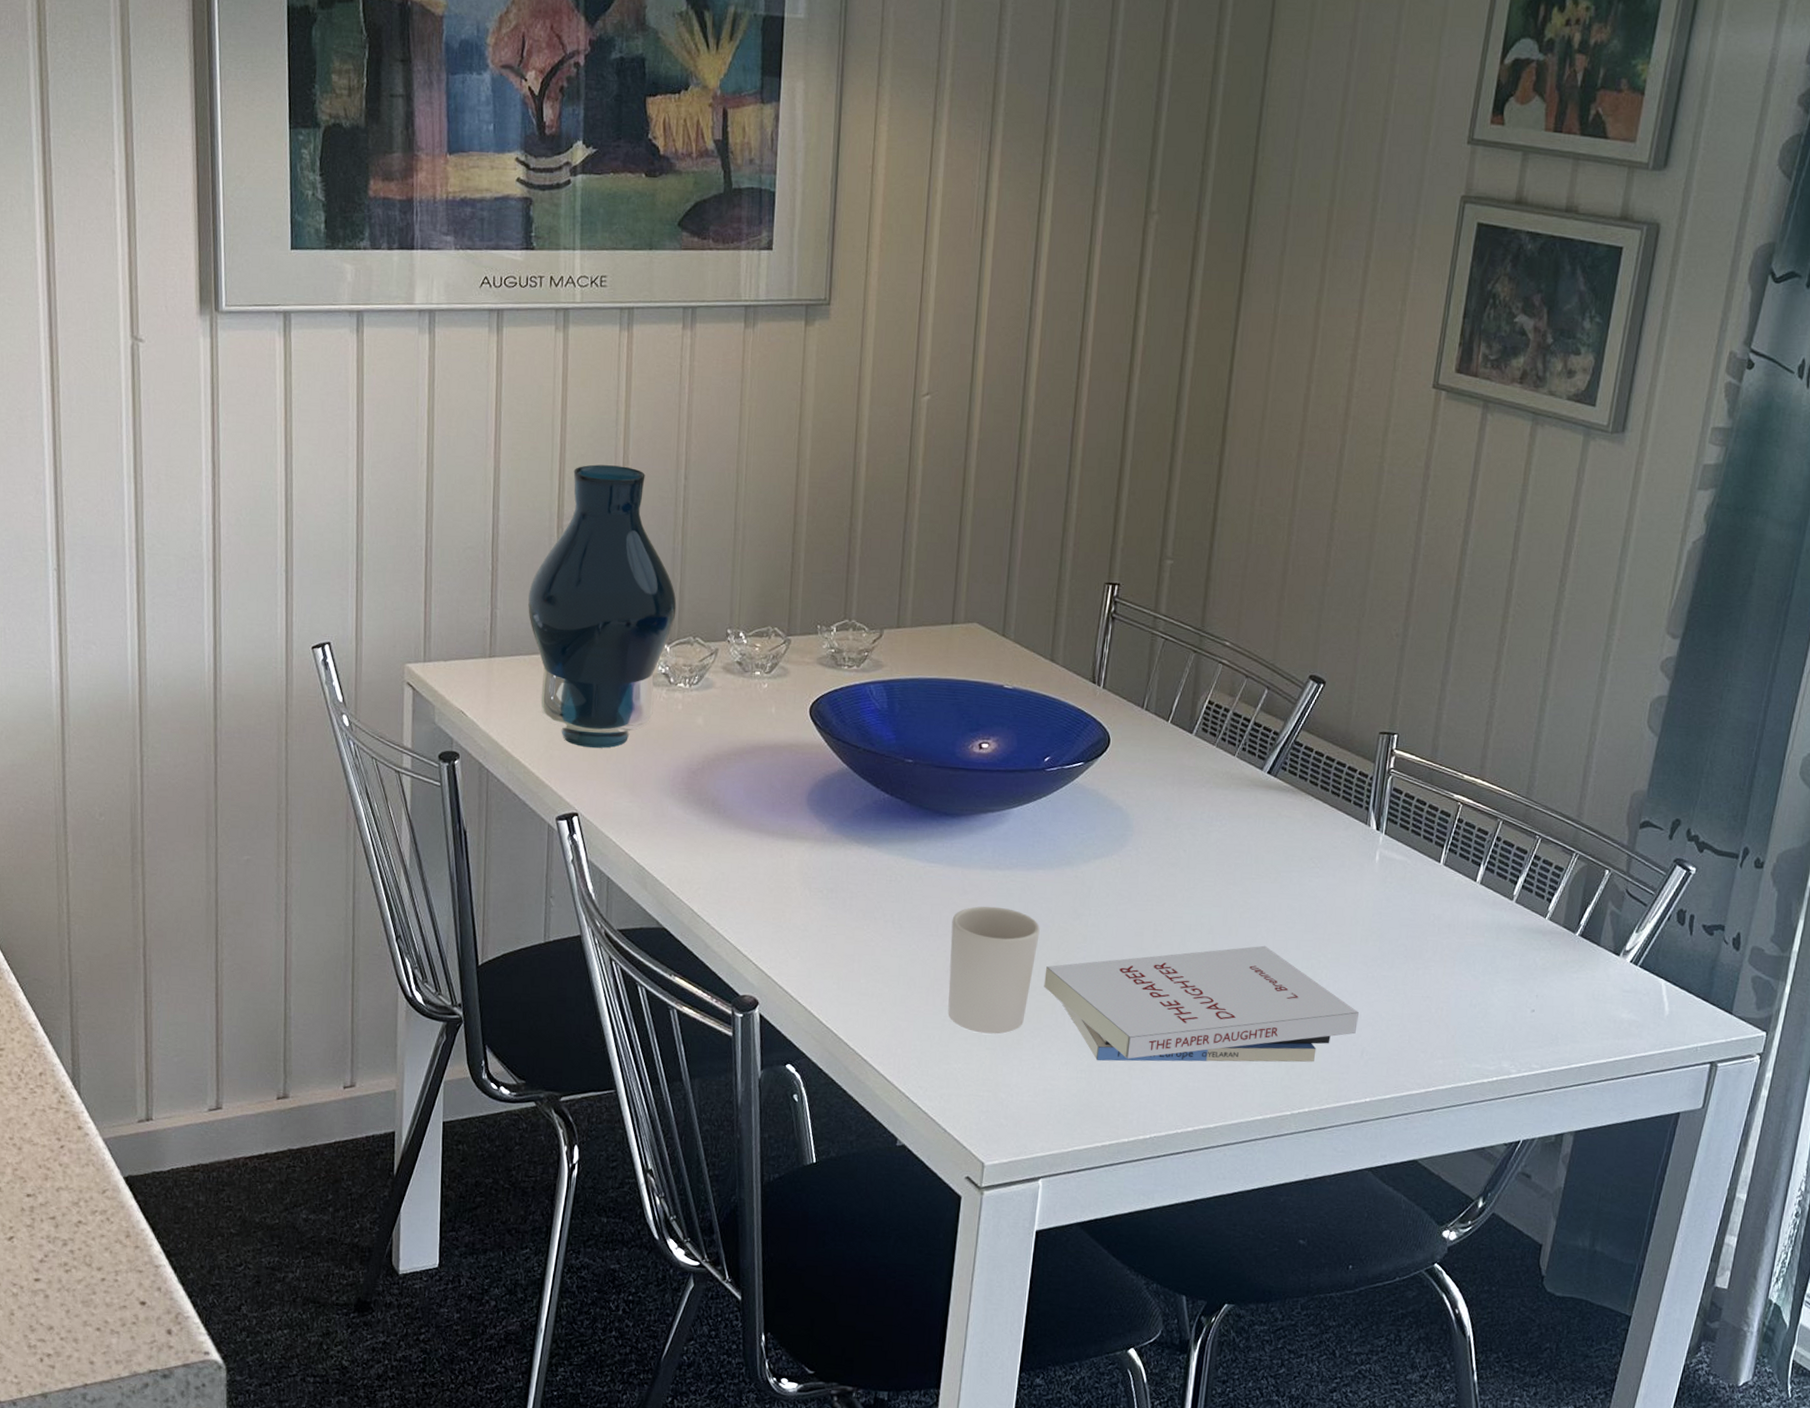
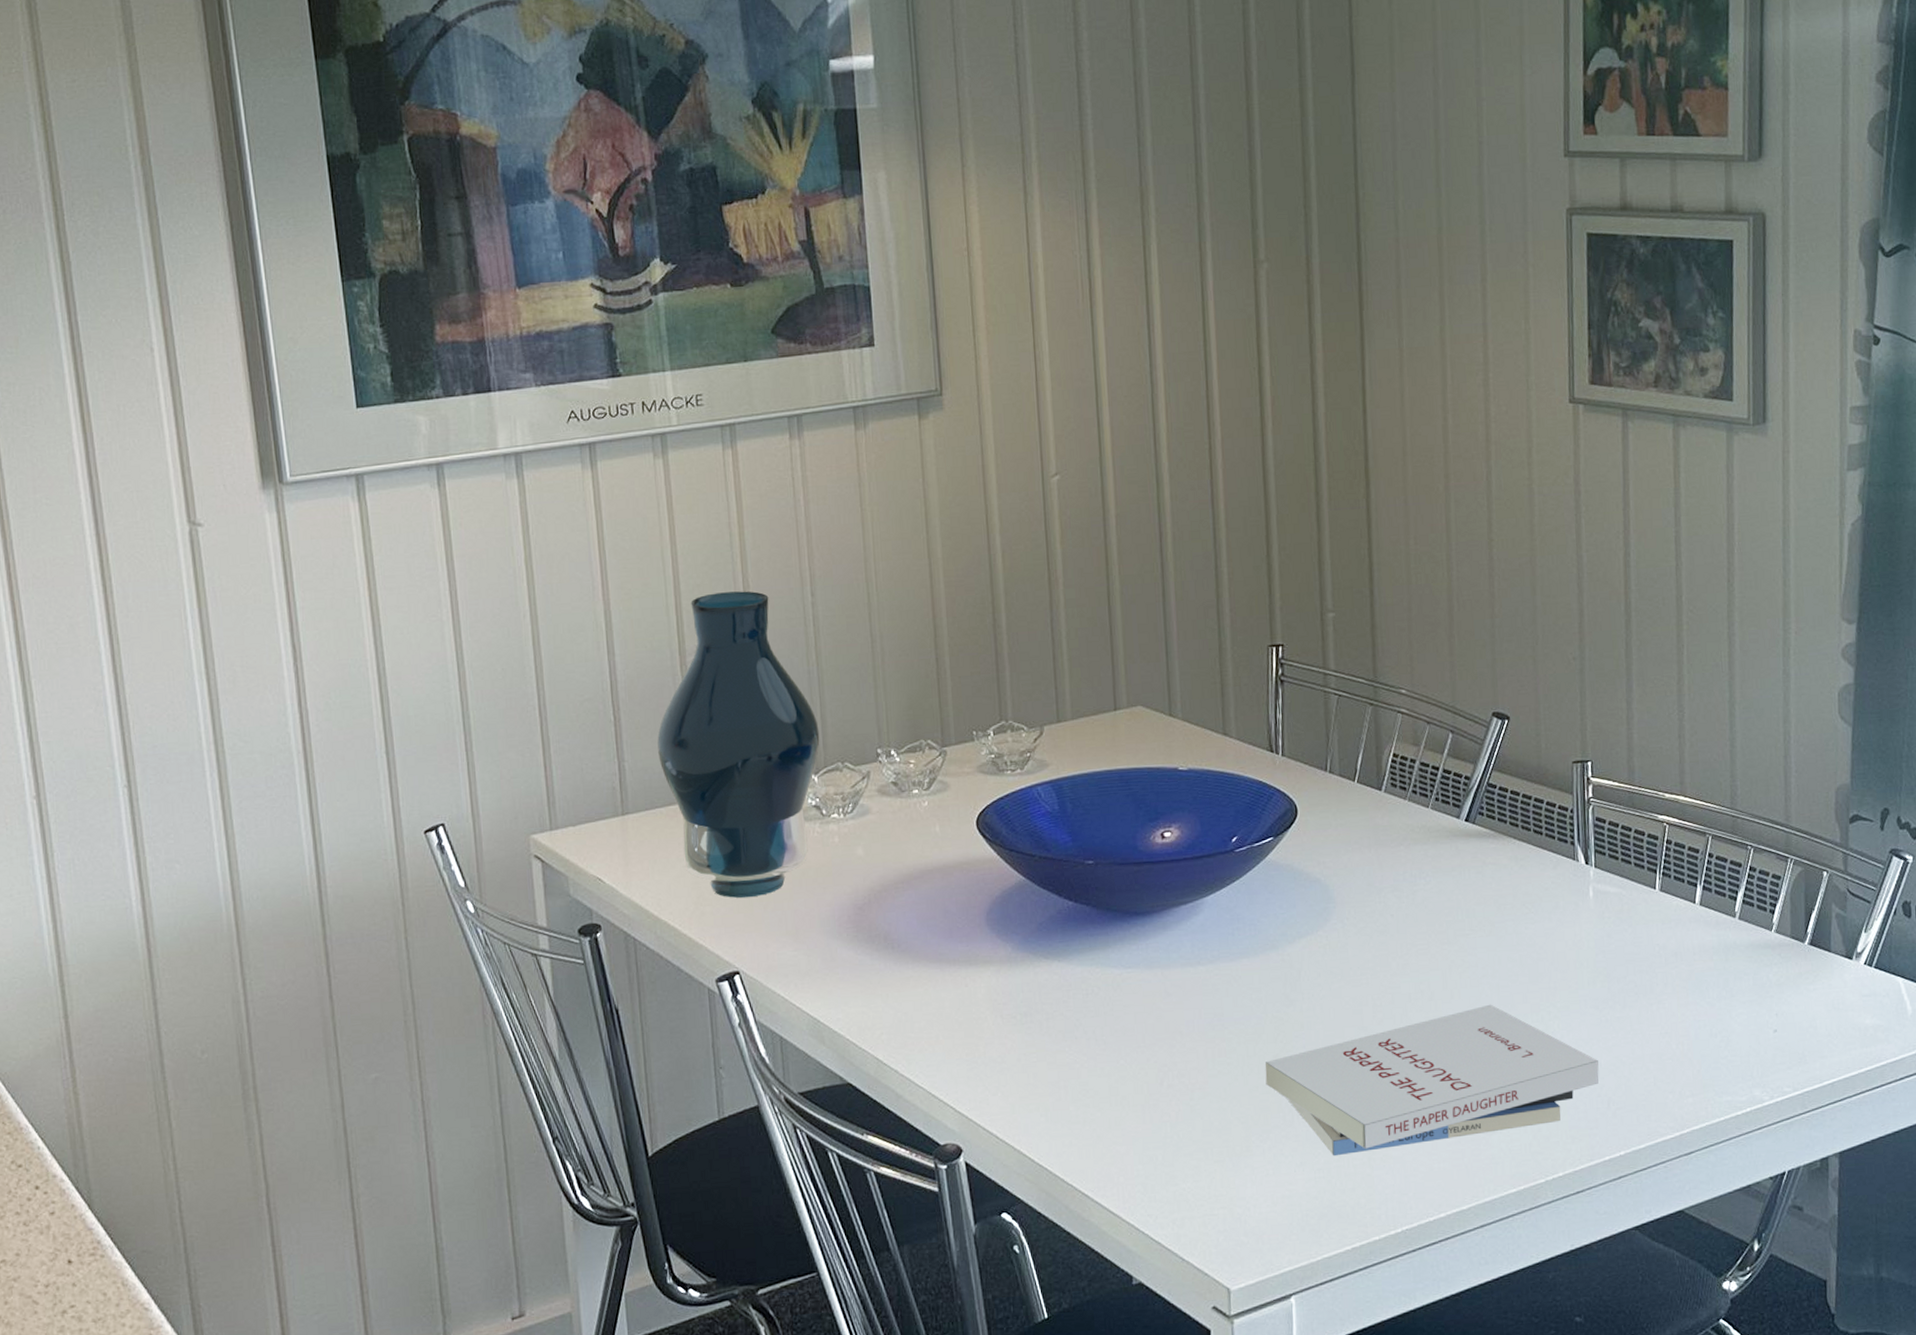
mug: present [948,906,1040,1034] -> none [1158,1005,1254,1146]

